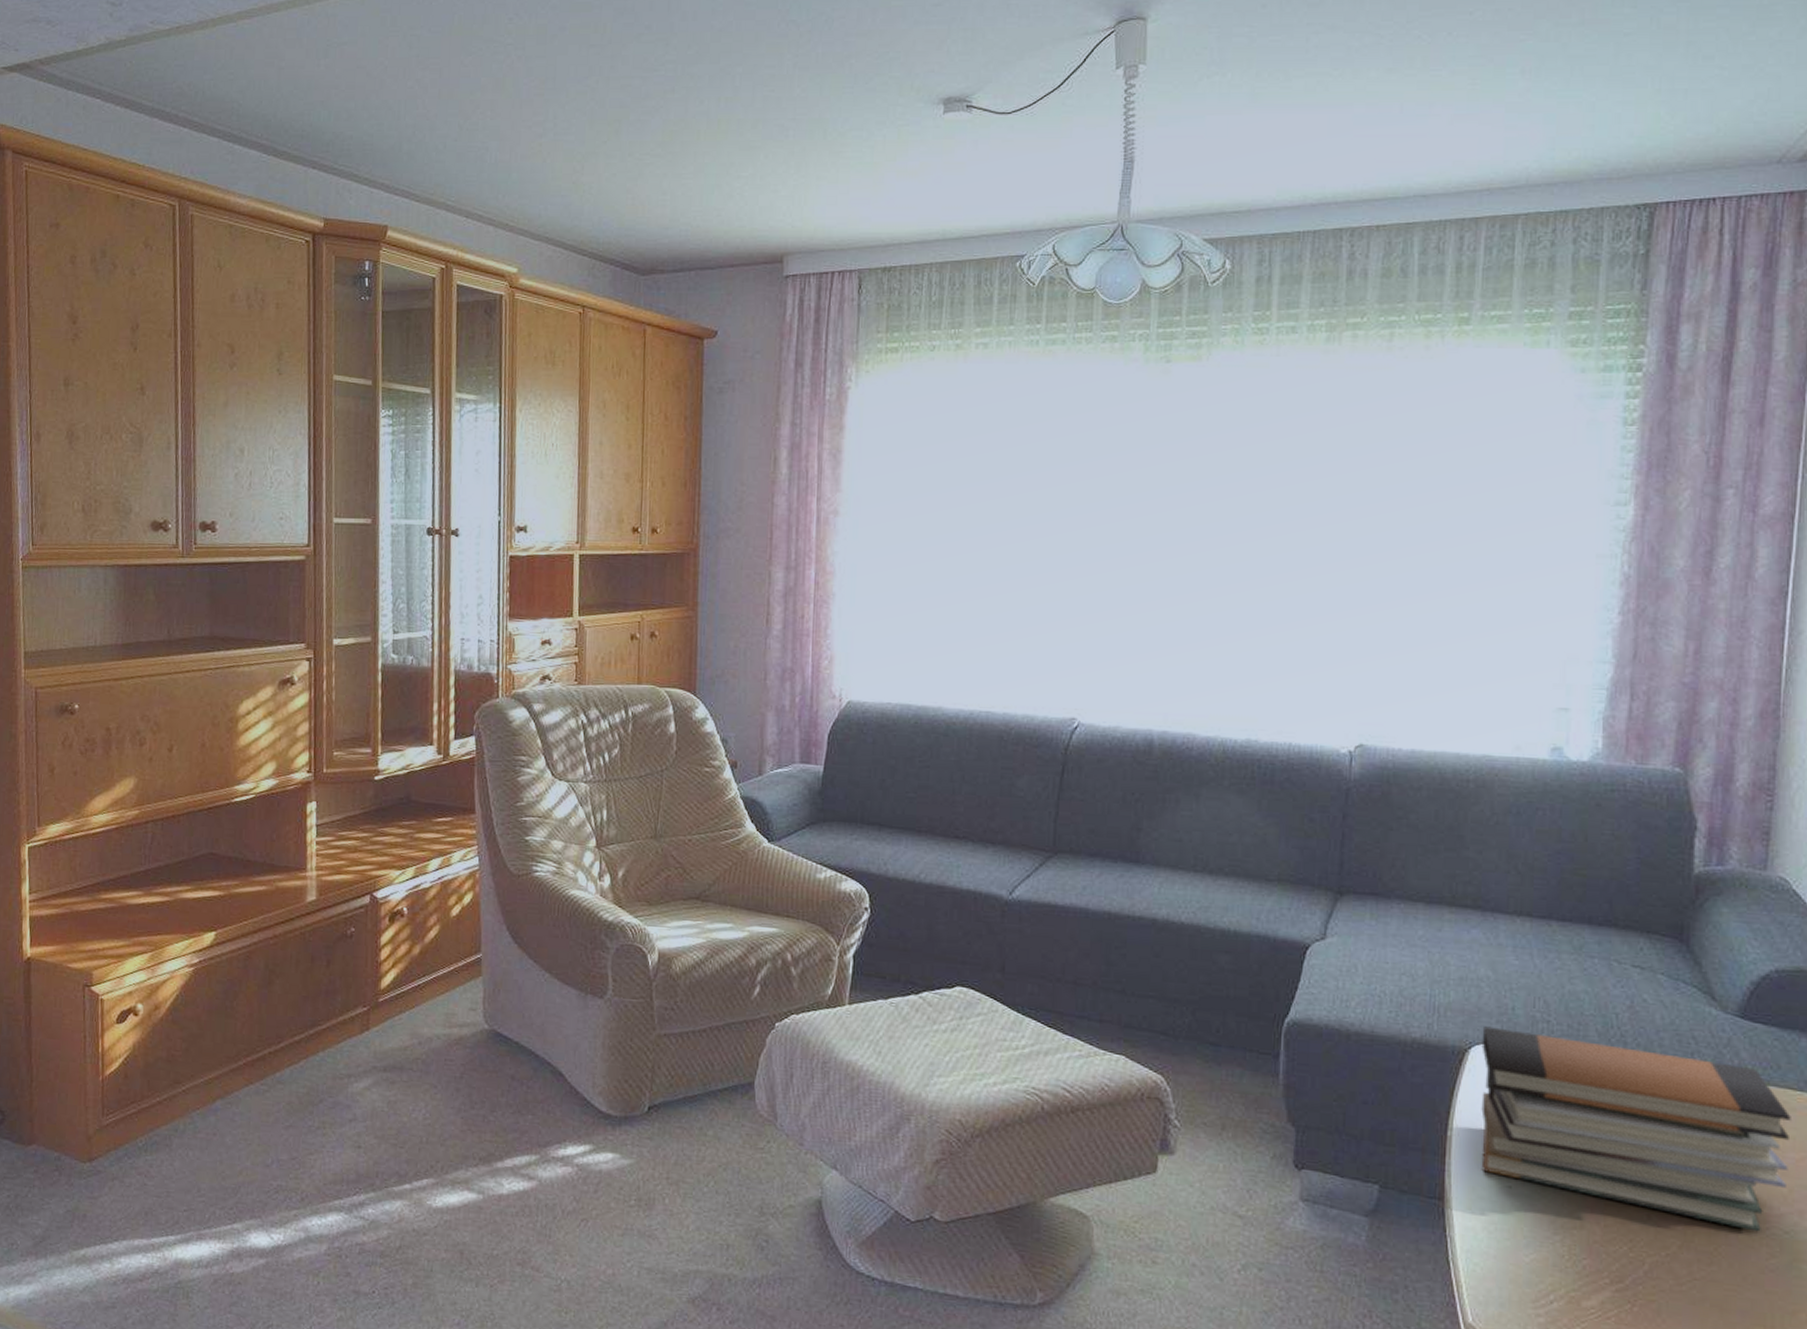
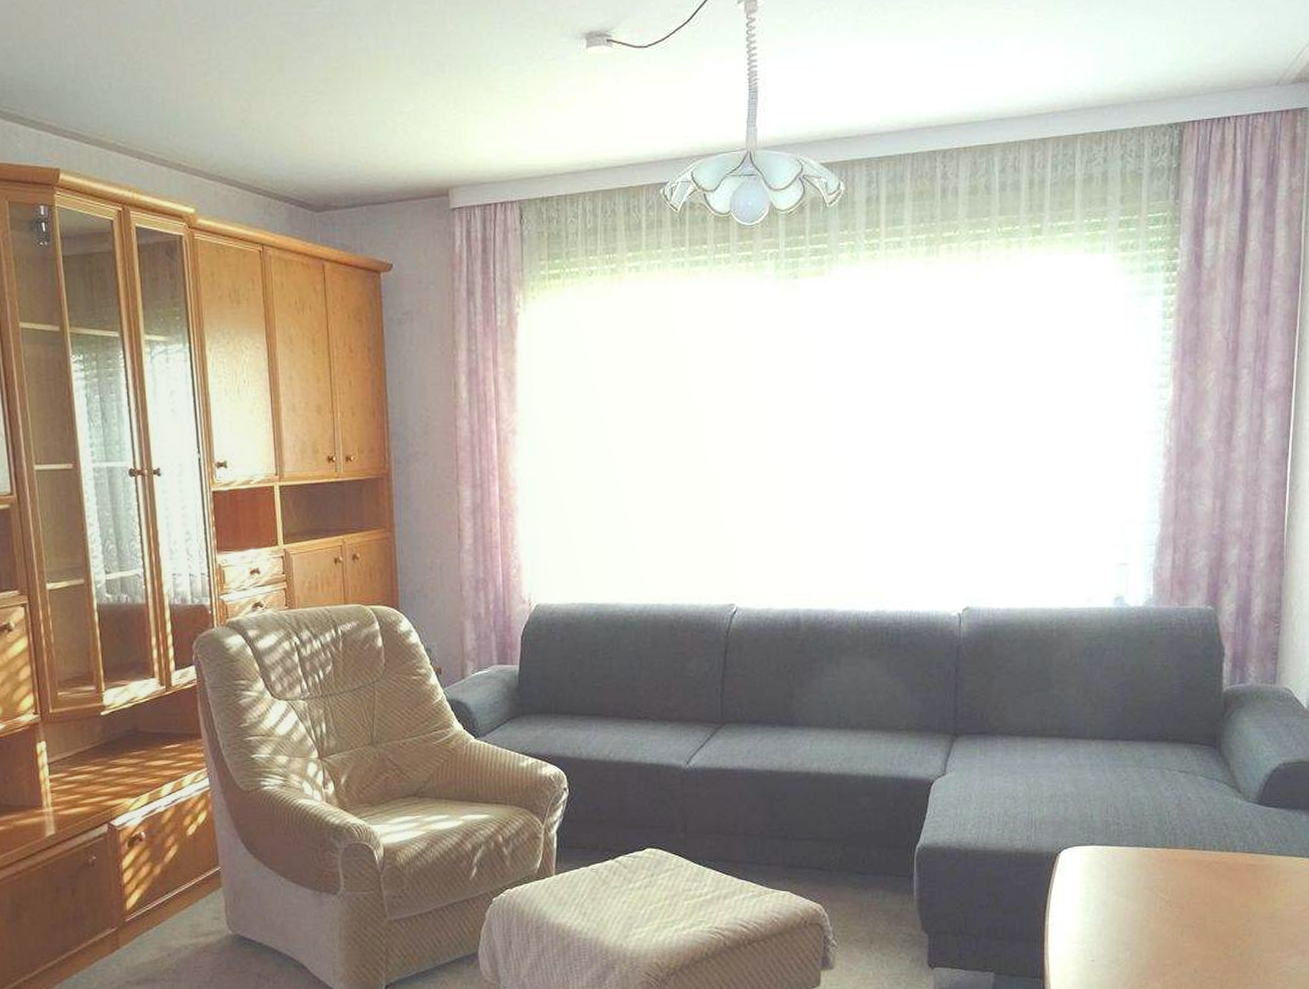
book stack: present [1481,1026,1791,1232] -> none [1069,833,1296,971]

